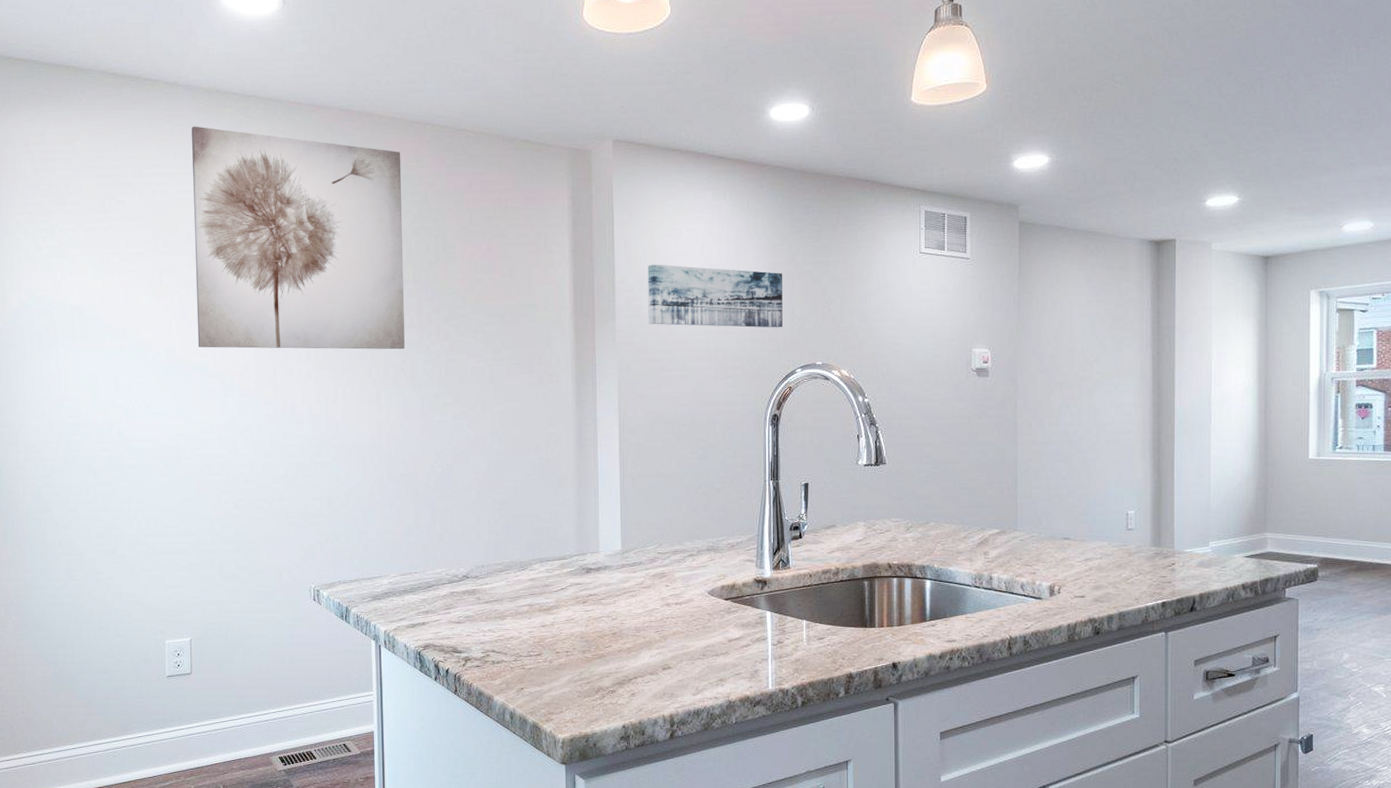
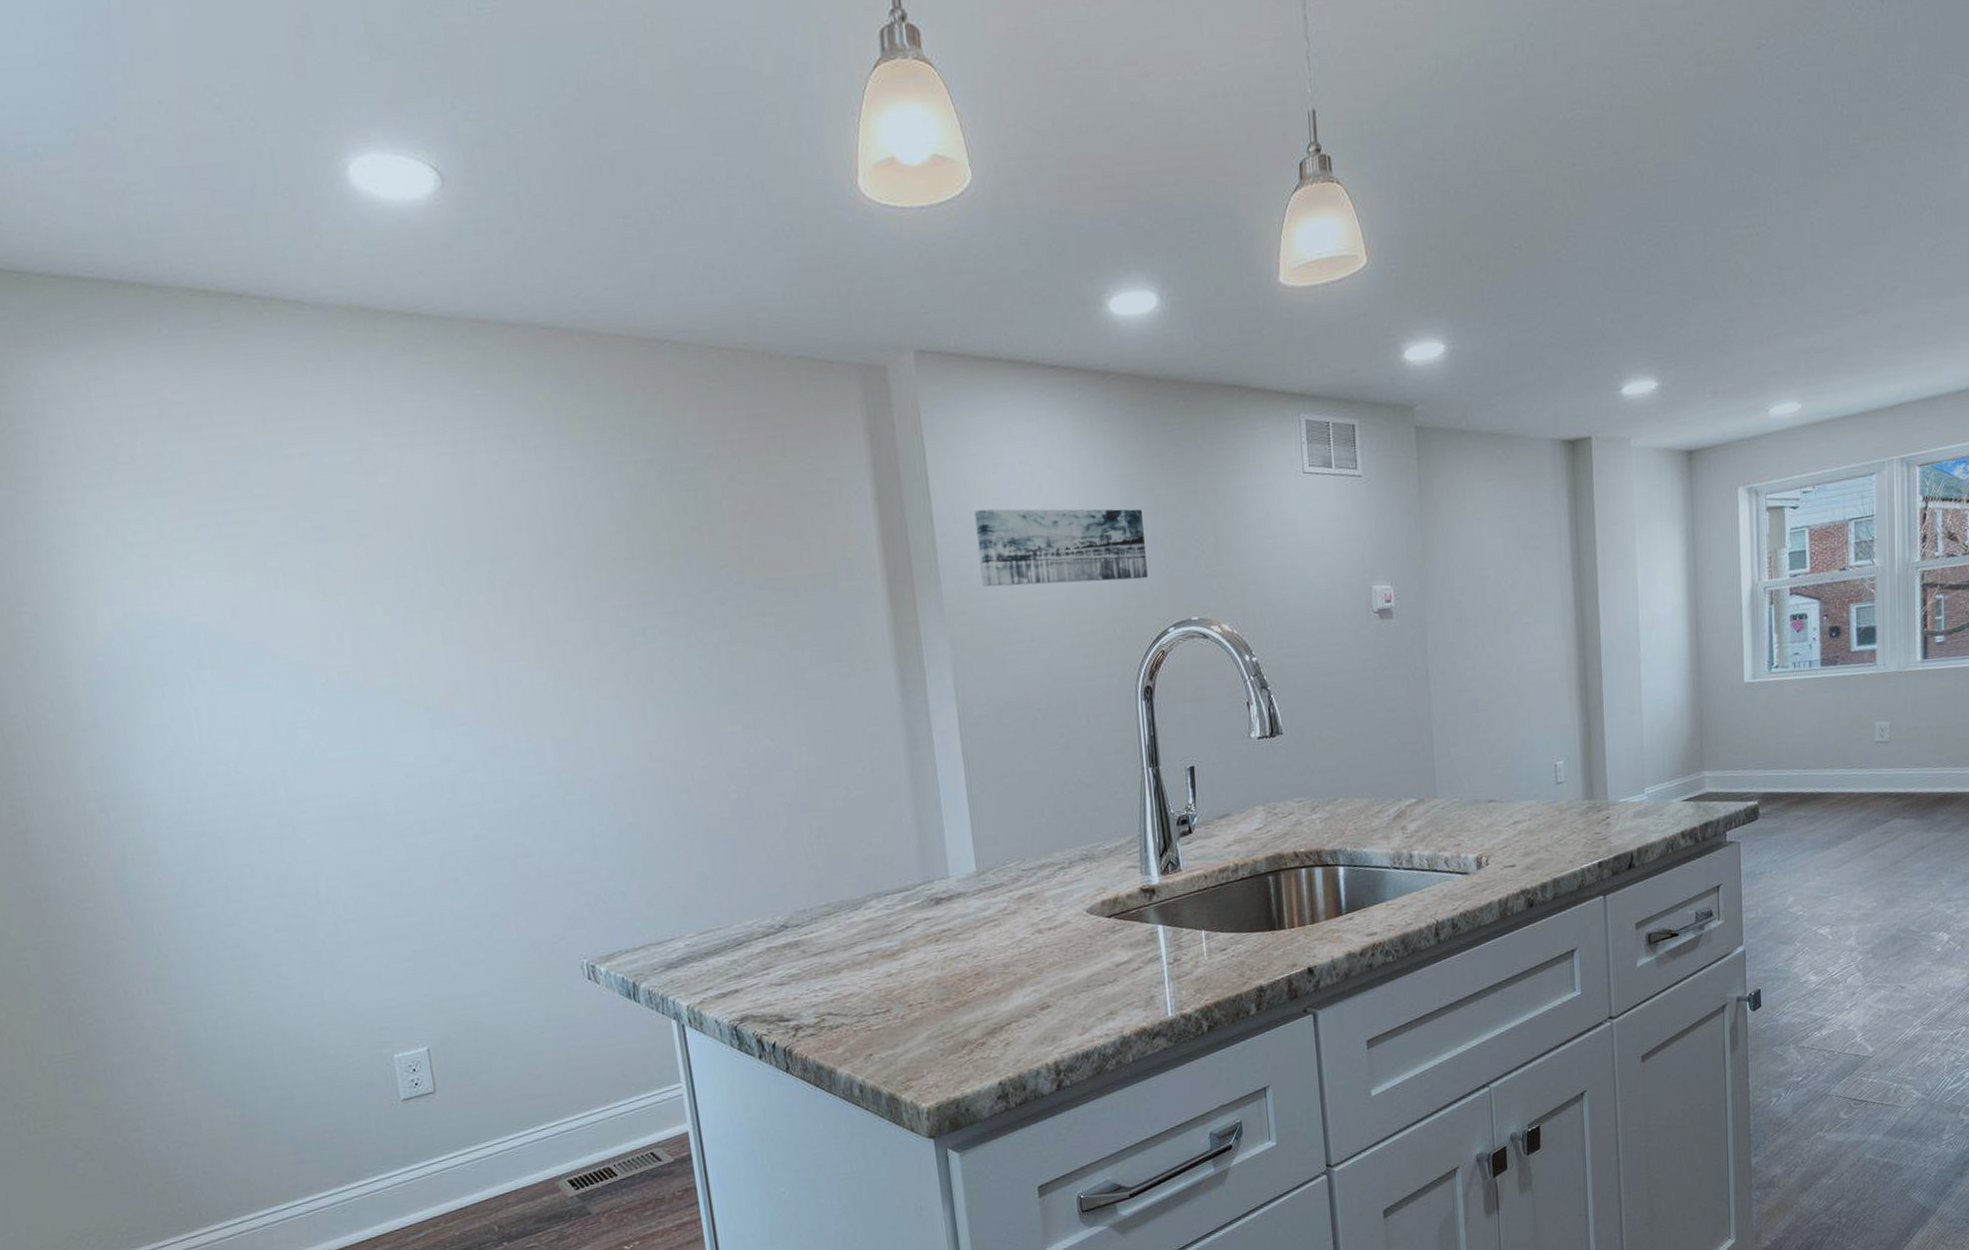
wall art: present [192,126,405,350] -> none [332,360,671,665]

